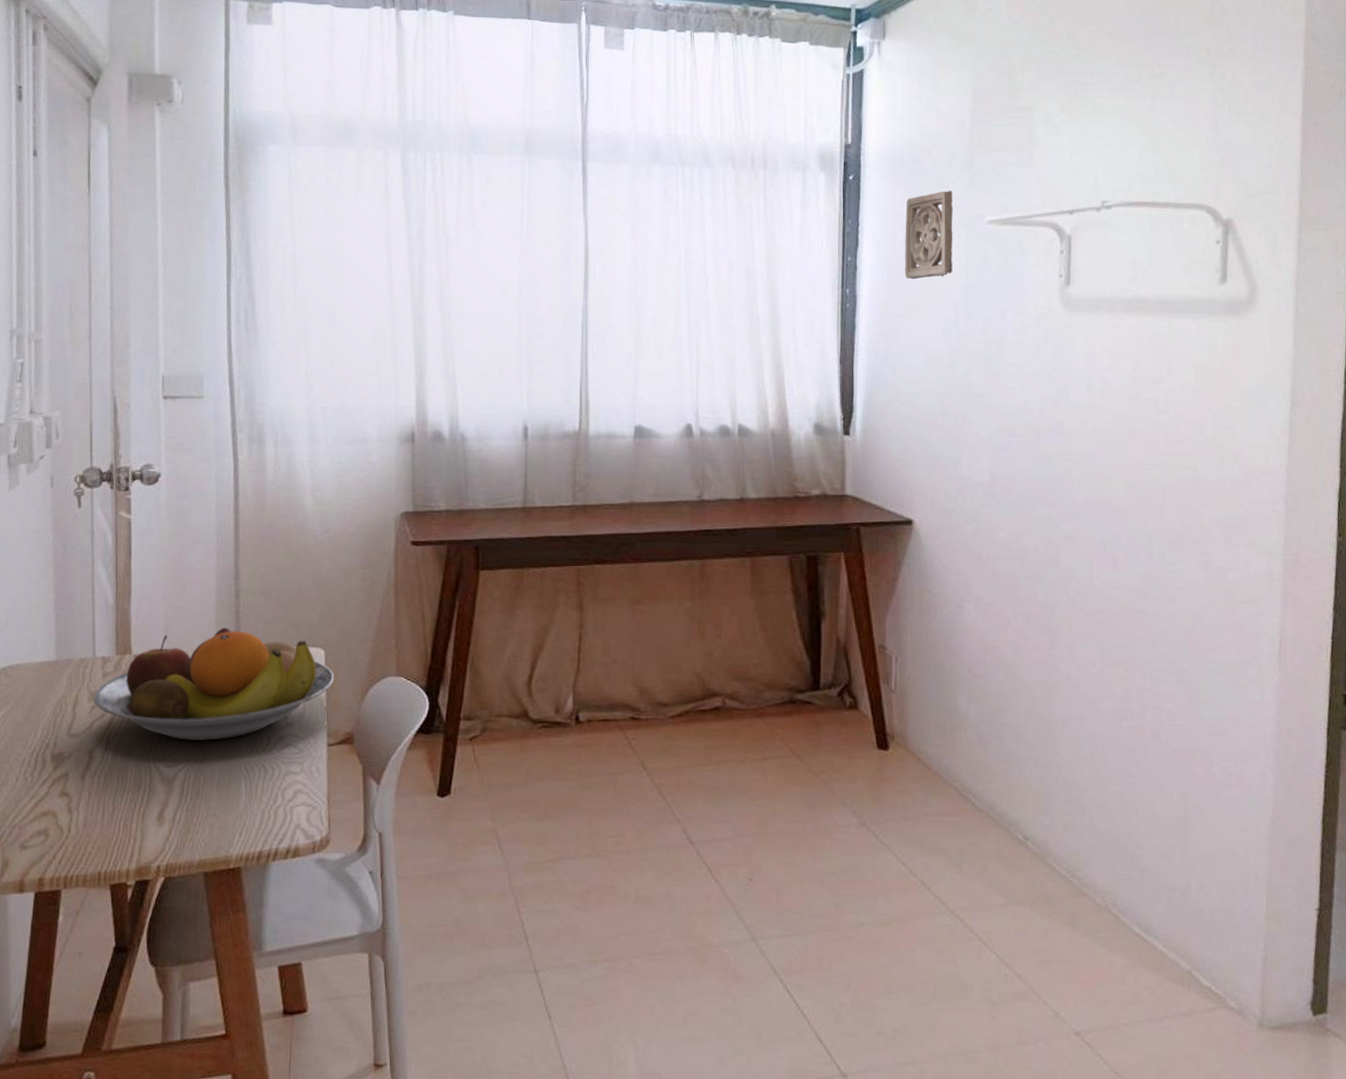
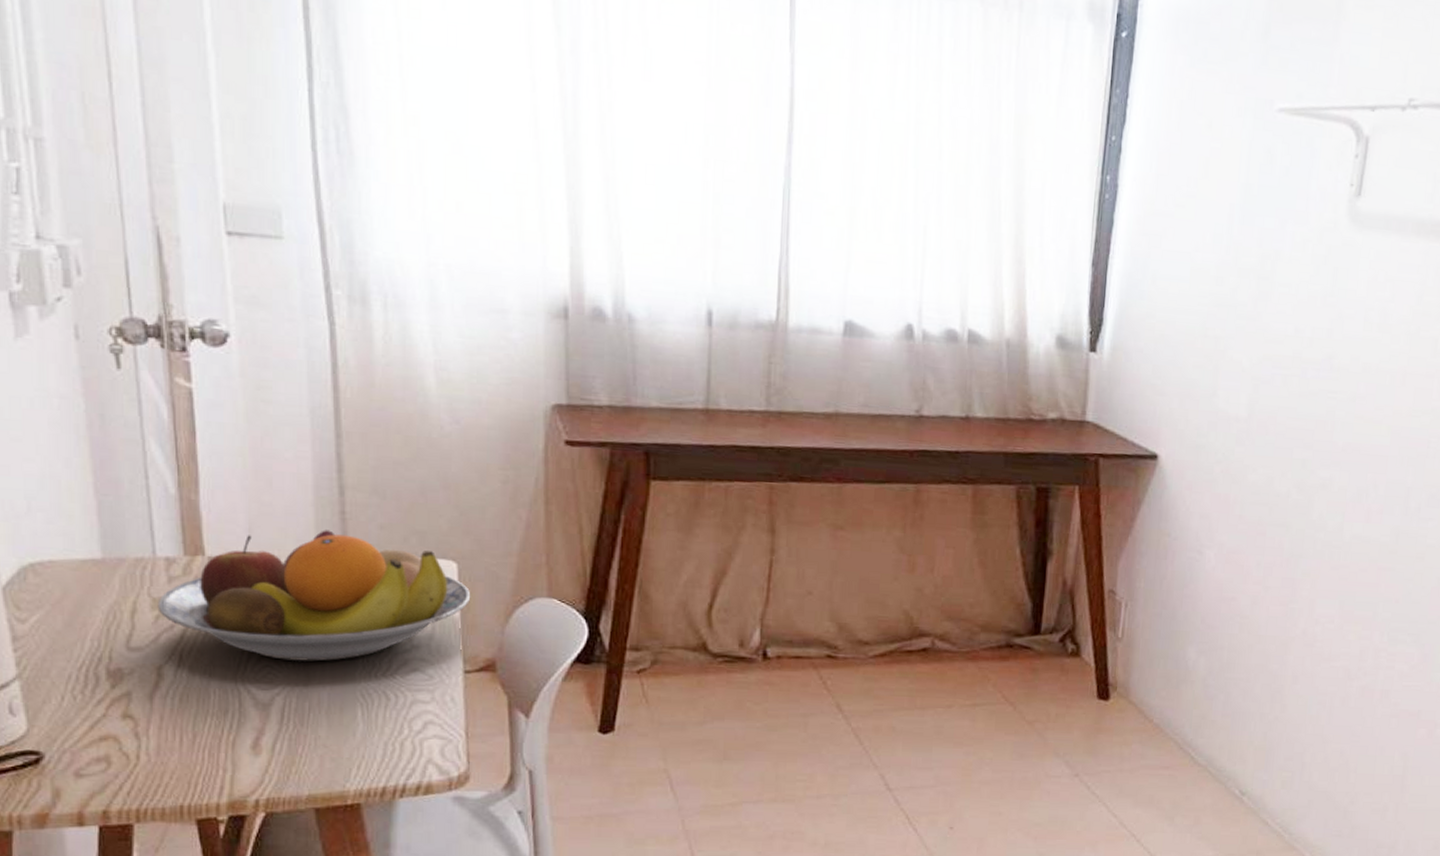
wall ornament: present [904,191,954,280] -> none [1176,65,1241,172]

